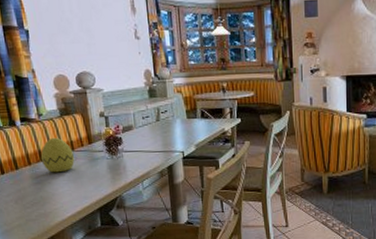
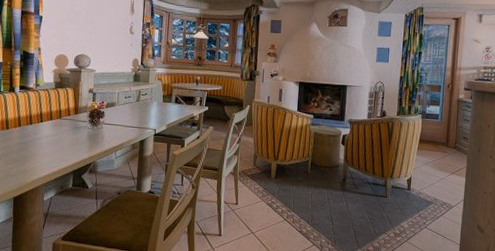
decorative egg: present [41,137,75,173] -> none [30,105,61,136]

